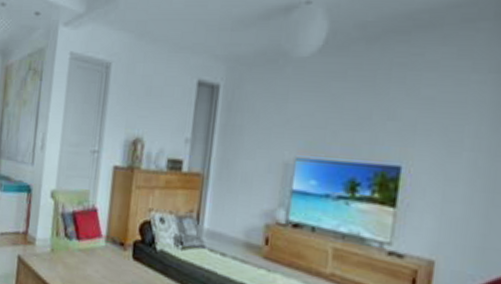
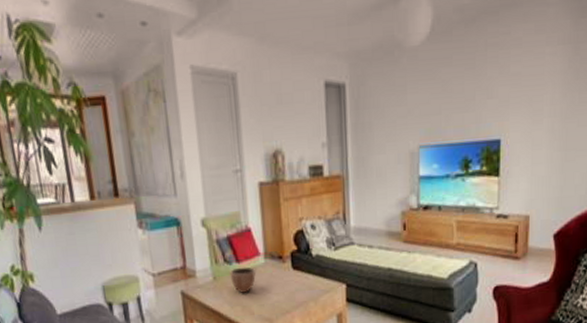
decorative bowl: none [67,244,95,272] -> present [230,267,257,293]

